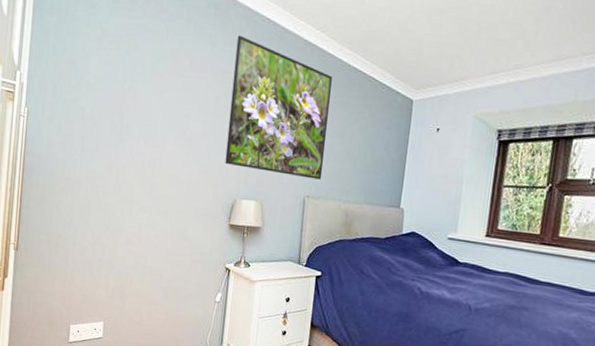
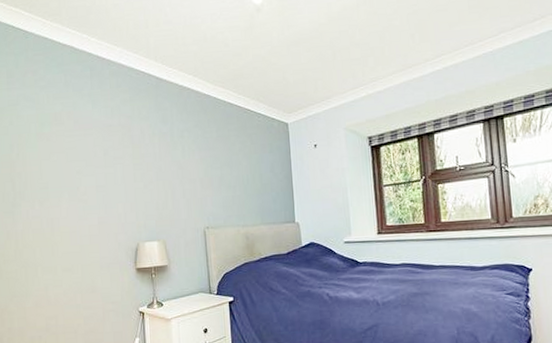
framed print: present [225,35,332,180] -> none [116,90,218,212]

